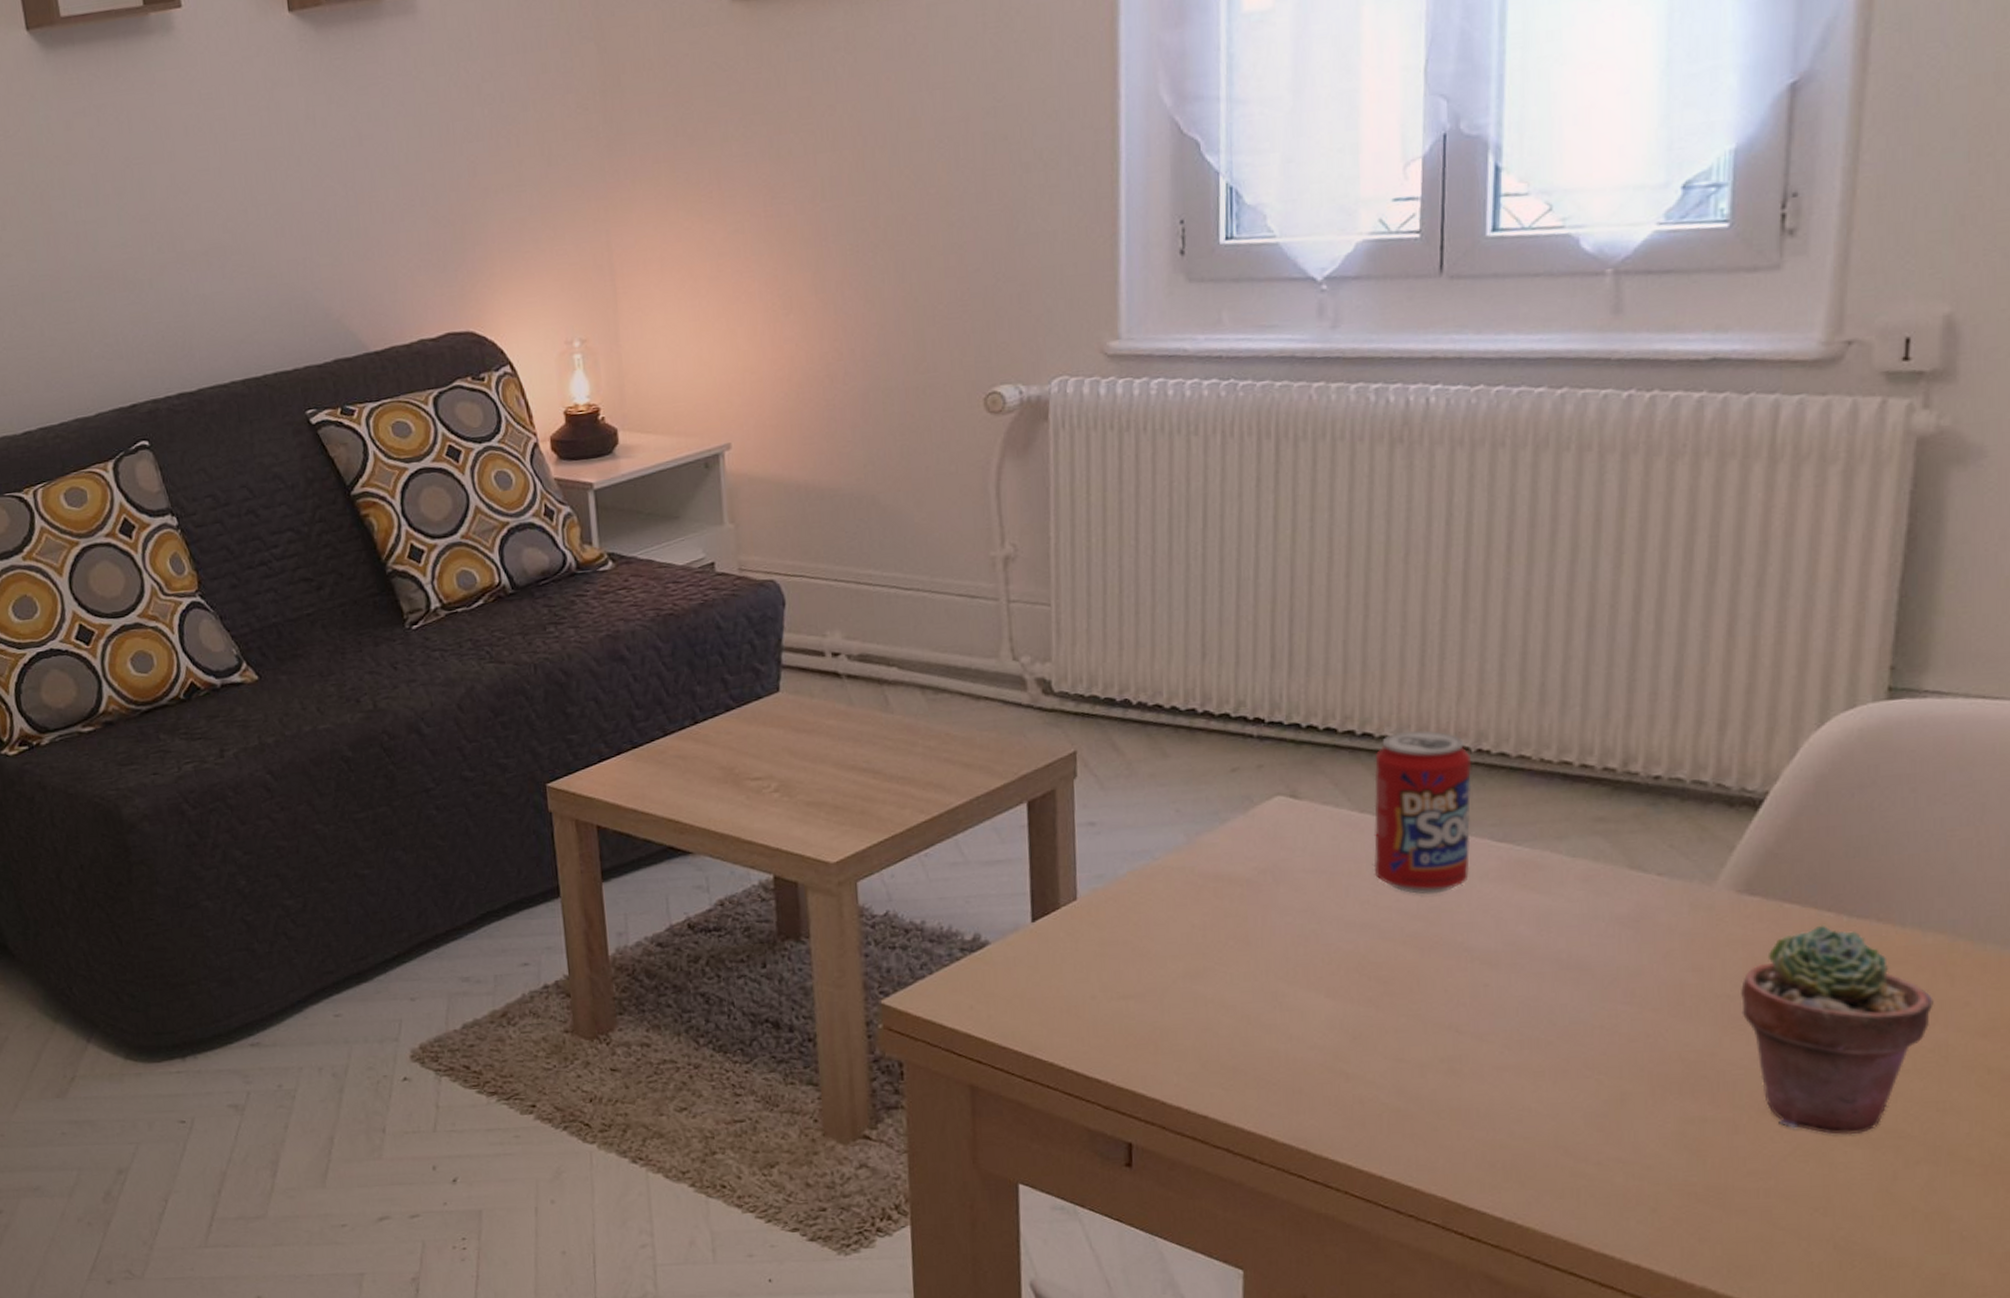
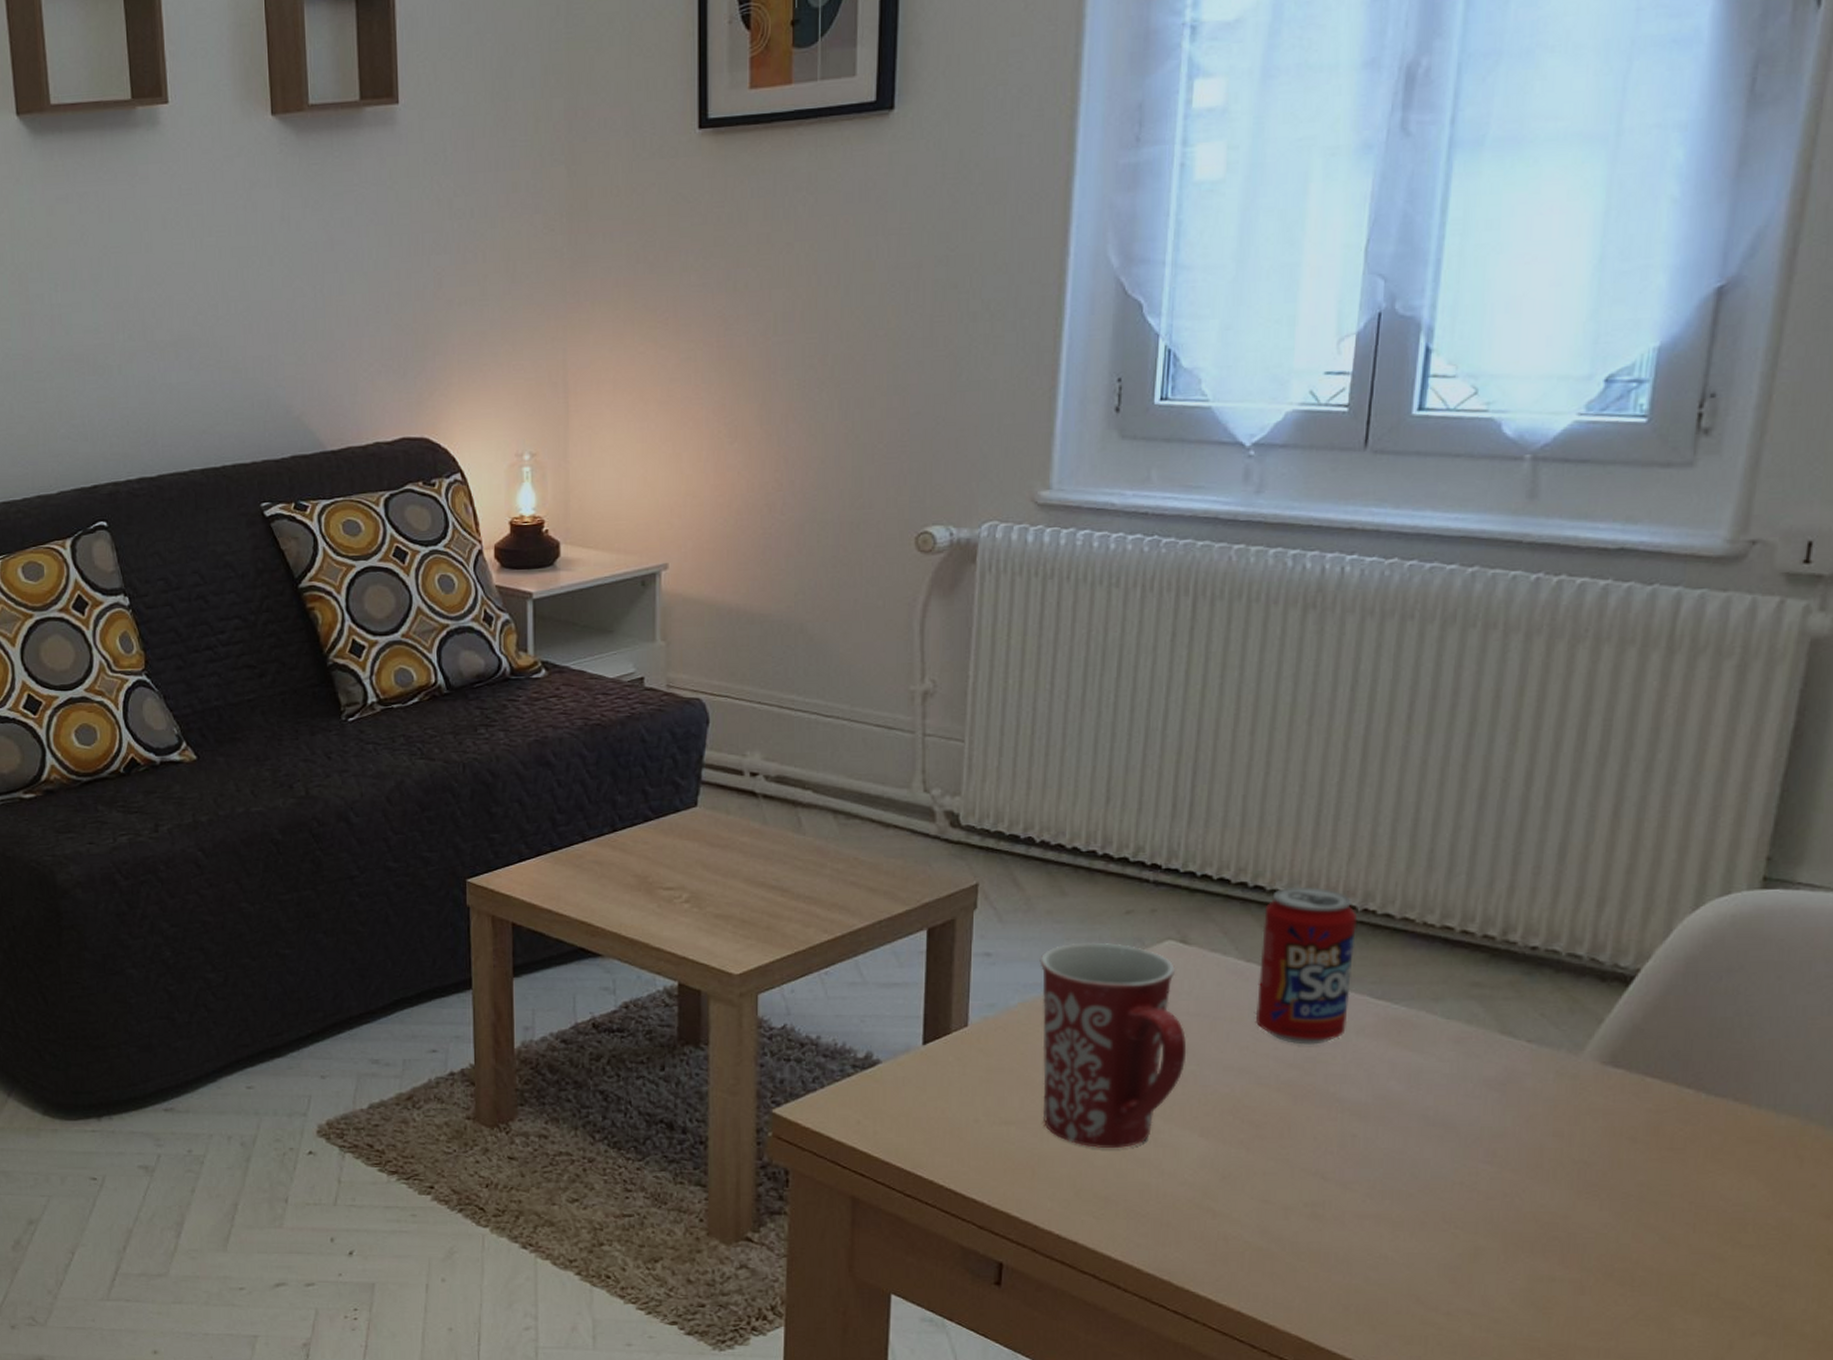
mug: none [1146,802,1306,1018] -> present [1040,942,1187,1149]
potted succulent: present [1741,925,1934,1135] -> none [1597,1100,1782,1303]

